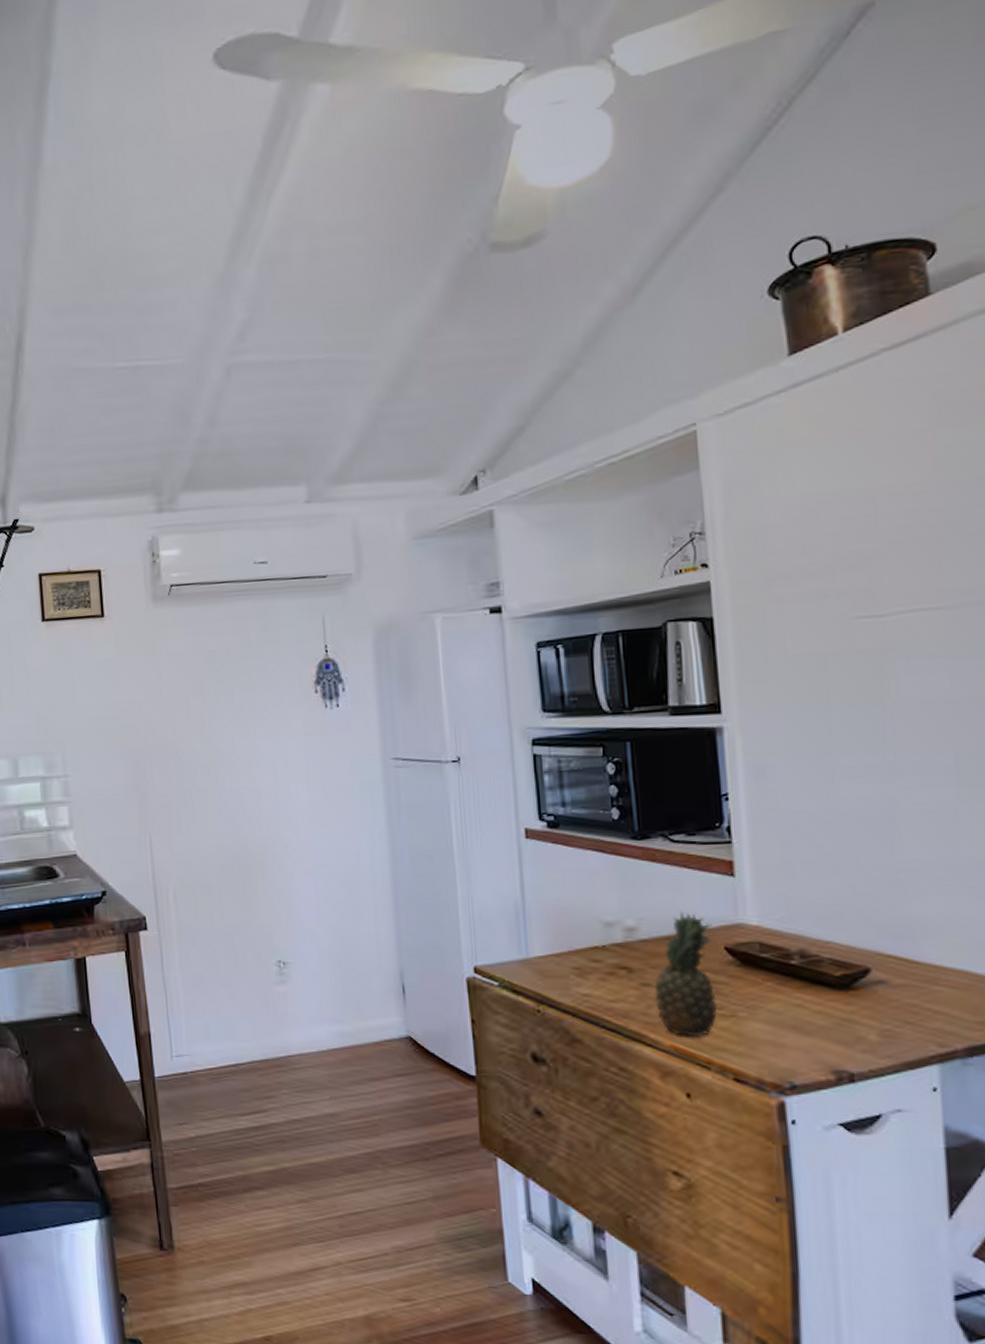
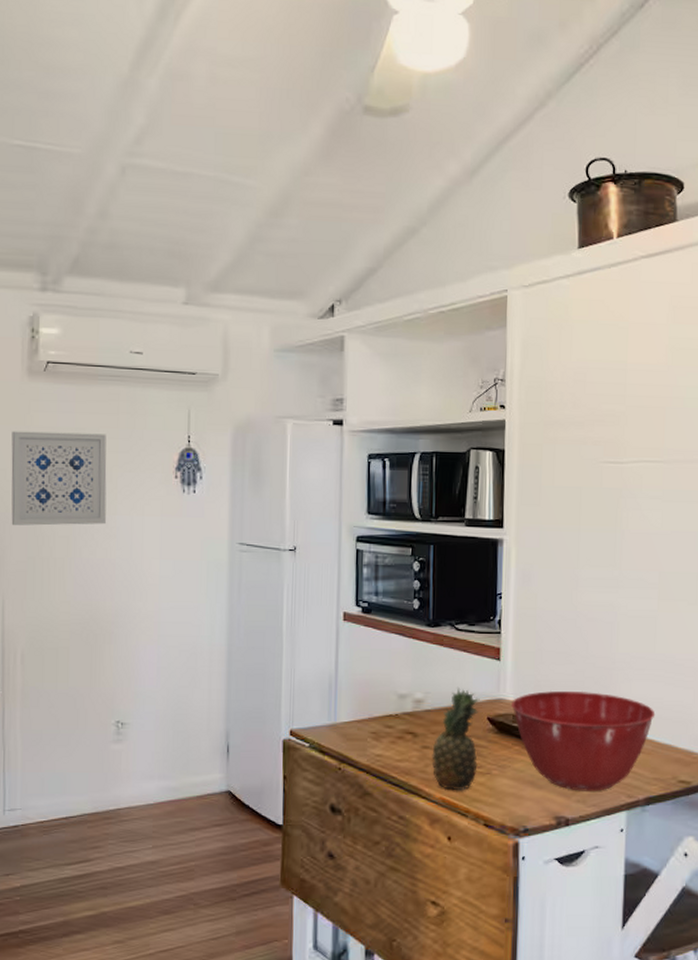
wall art: none [142,653,246,758] -> present [11,431,107,526]
mixing bowl: none [756,910,970,1039] -> present [512,690,656,791]

